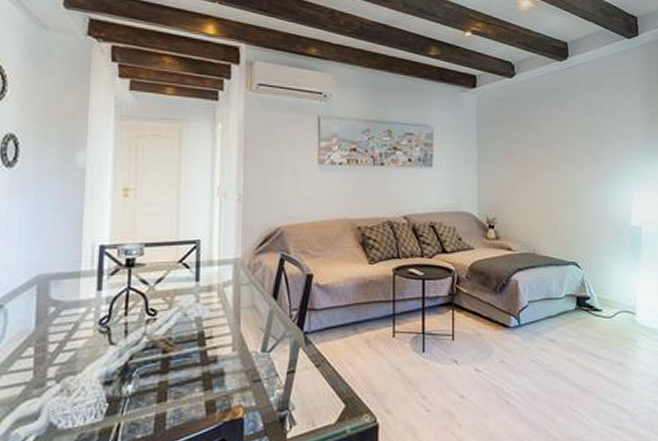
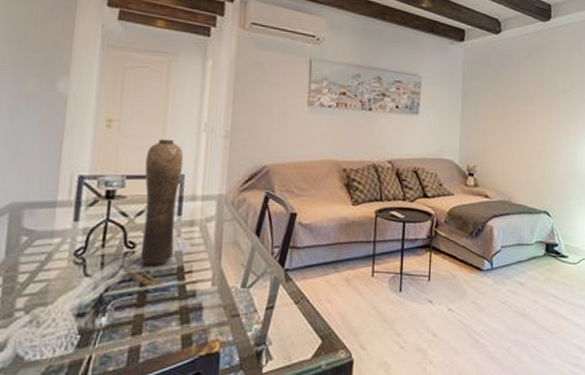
vase: none [161,206,199,332] -> present [140,140,184,265]

